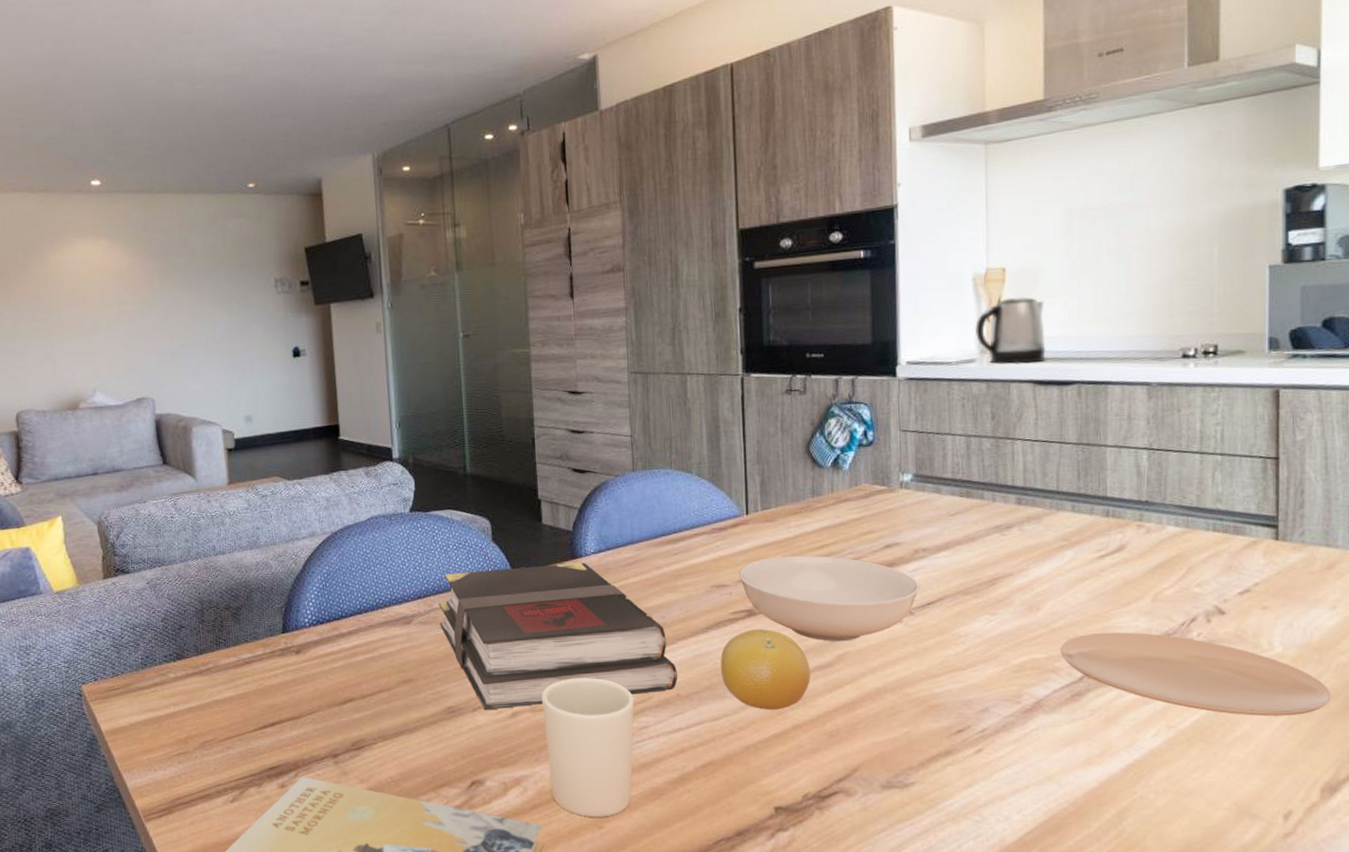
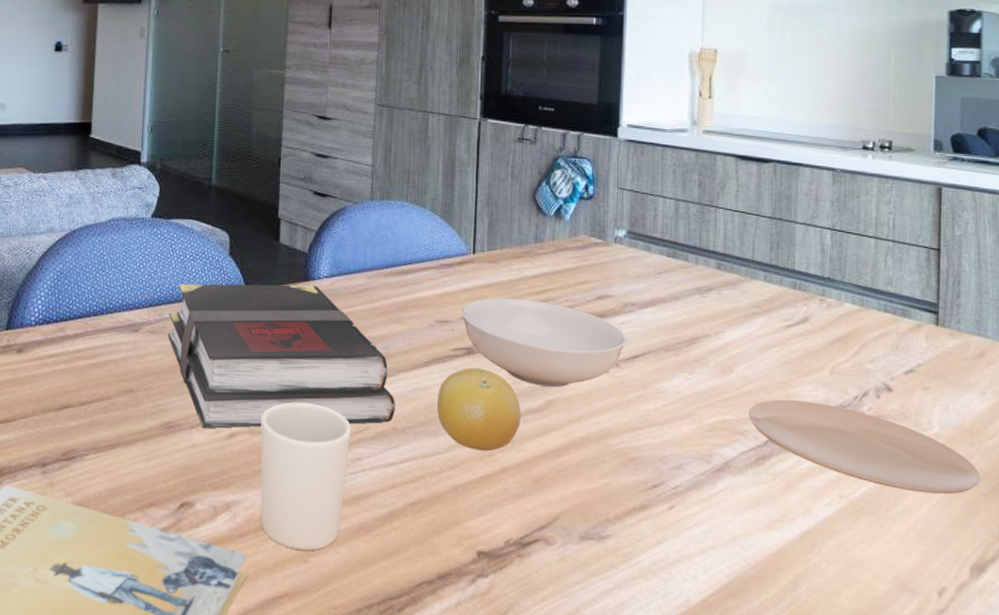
kettle: present [974,296,1046,365] -> none [688,77,749,139]

